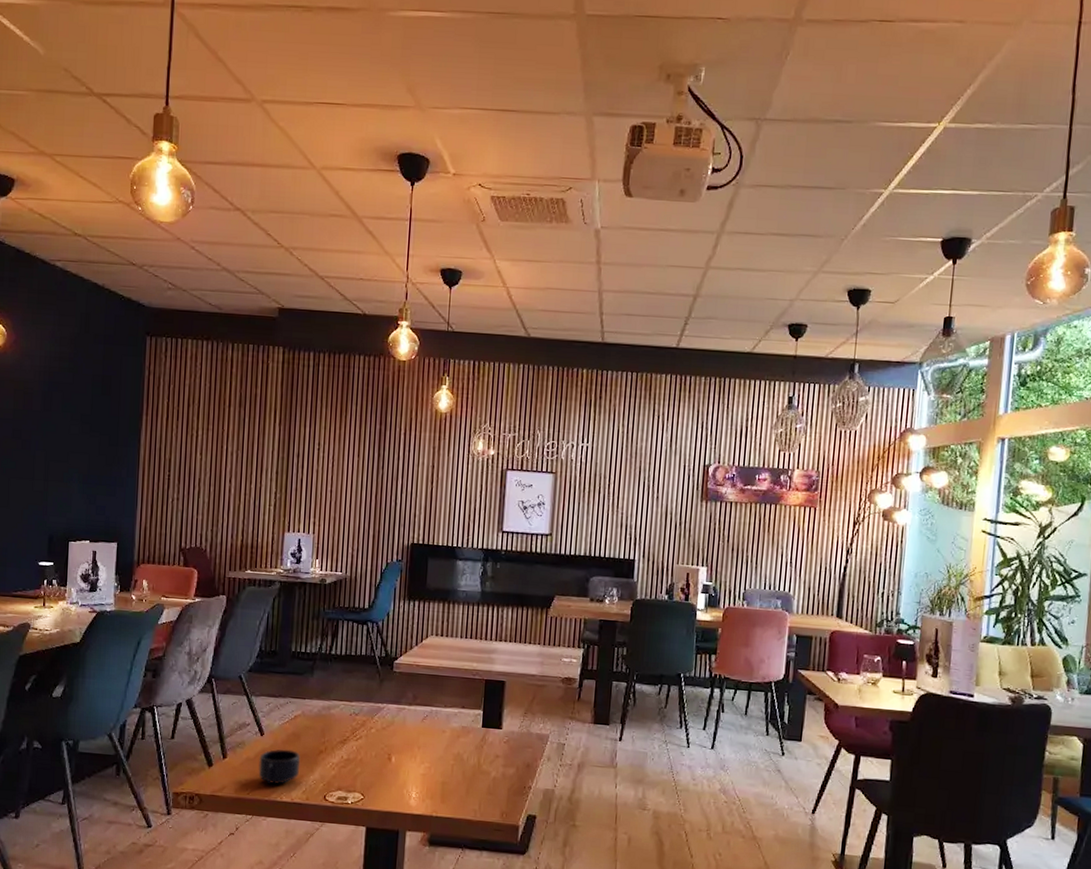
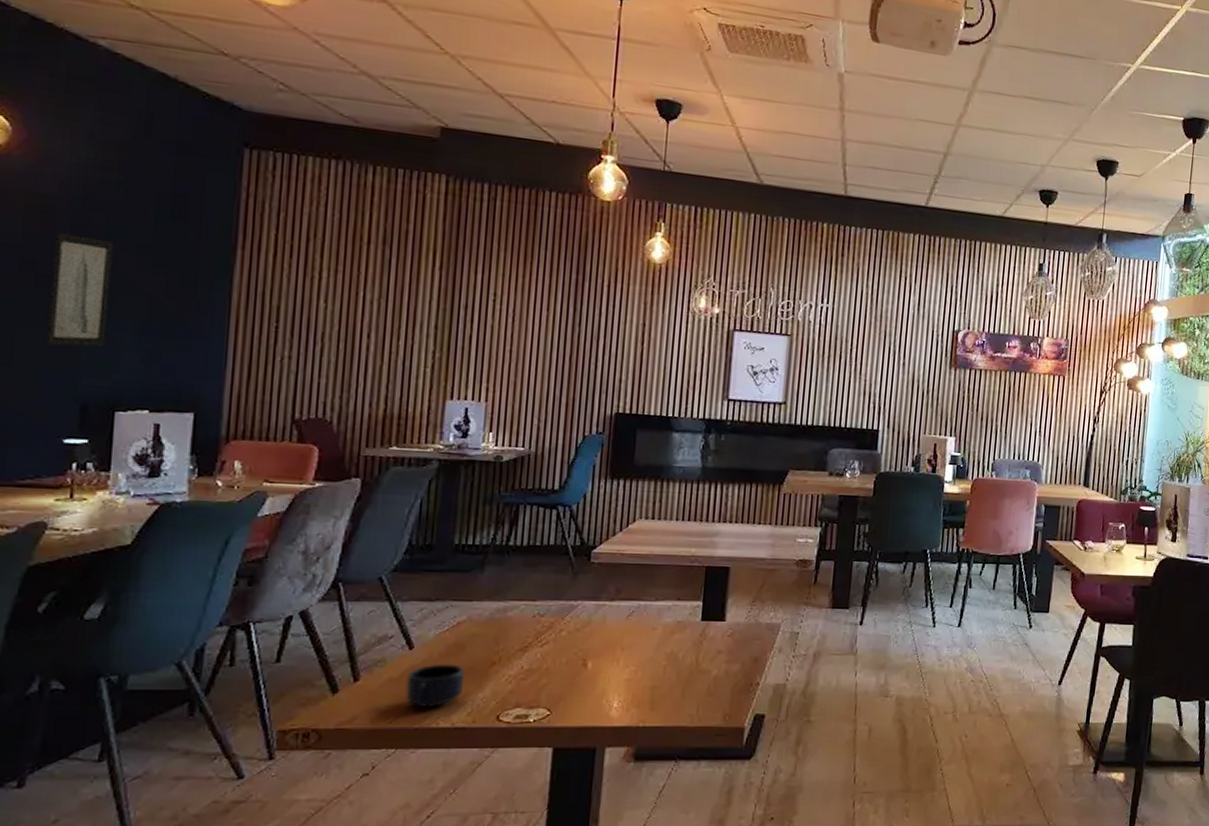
wall art: none [28,408,67,493] -> present [45,232,114,347]

